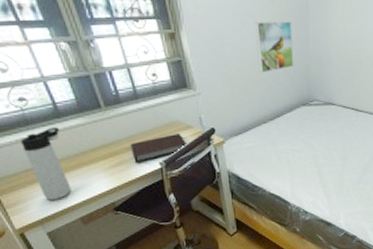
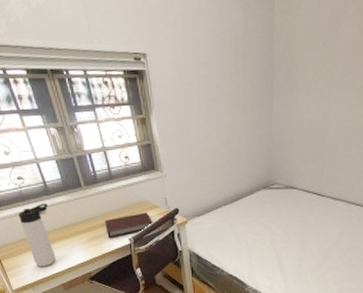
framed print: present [254,21,294,73] -> none [218,104,256,156]

